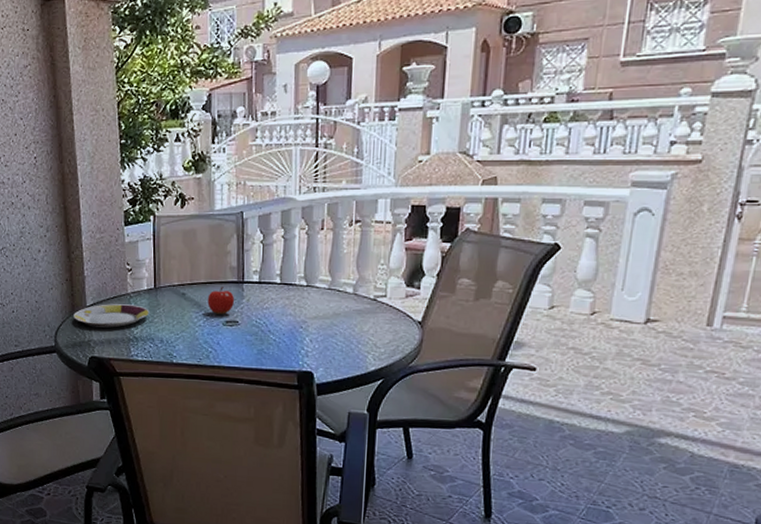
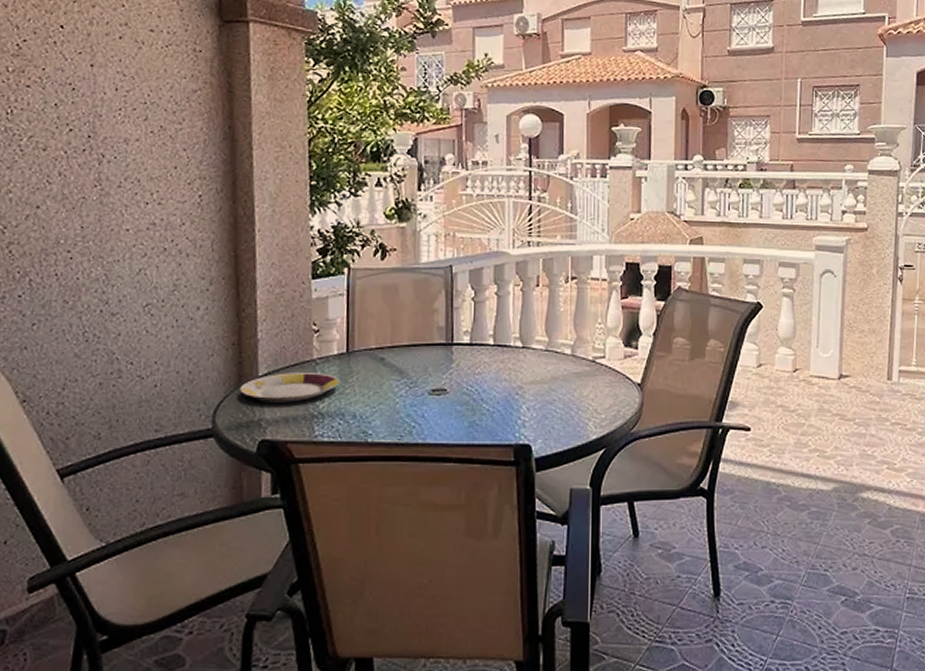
fruit: present [207,287,235,314] -> none [411,350,443,382]

